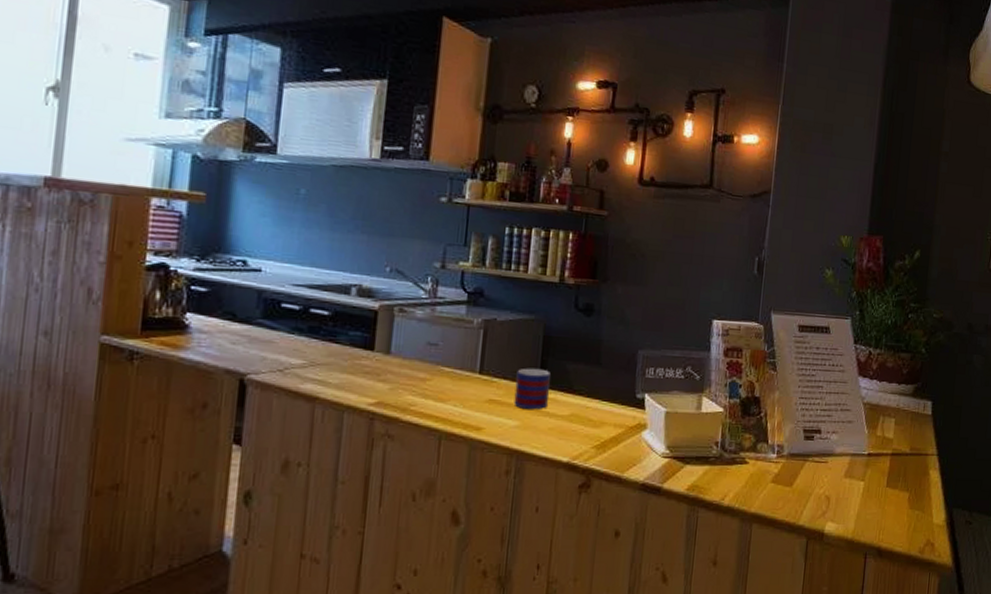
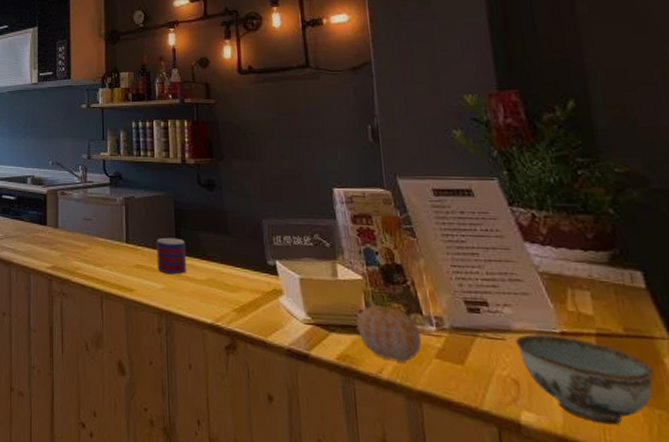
fruit: none [710,436,764,489] -> present [357,305,422,362]
bowl: none [834,457,921,526] -> present [515,334,654,425]

